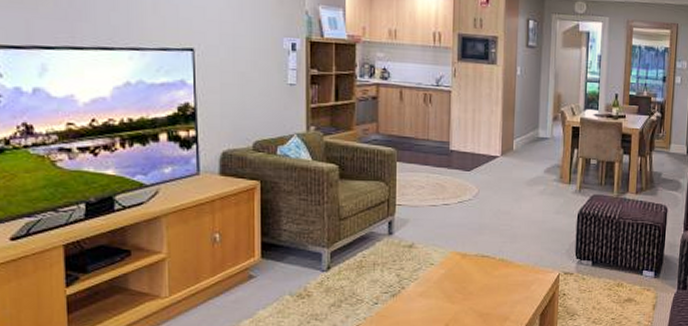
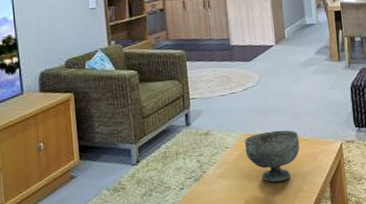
decorative bowl: none [451,252,513,307] -> present [244,130,300,183]

